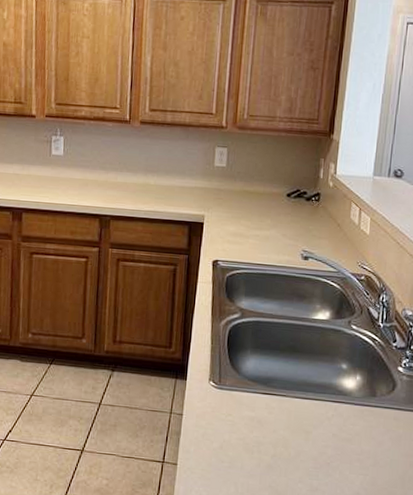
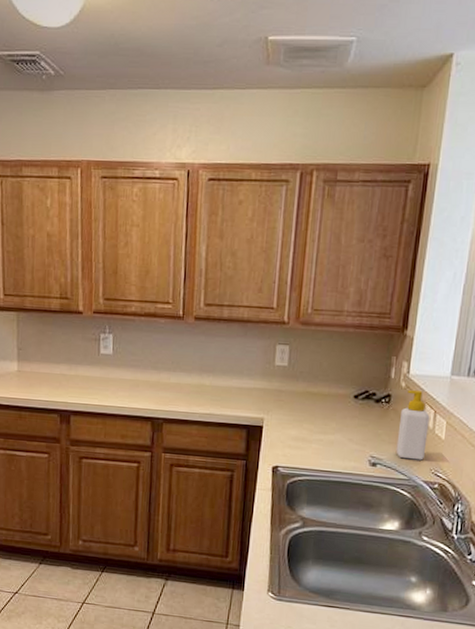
soap bottle: none [325,189,356,254] -> present [396,390,430,461]

